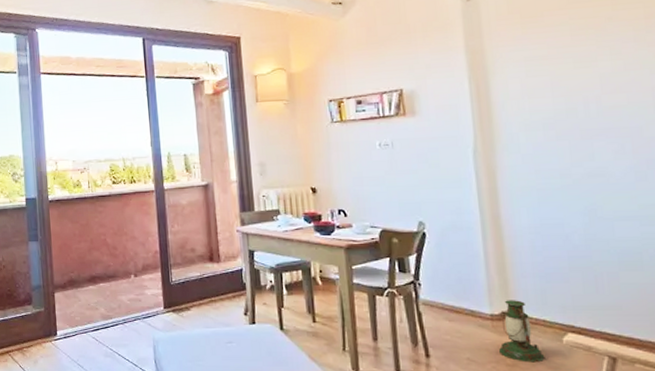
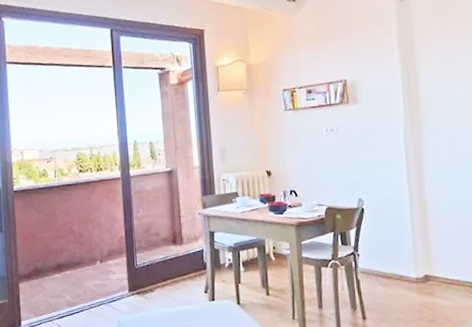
lantern: present [499,300,545,363] -> none [422,264,458,318]

